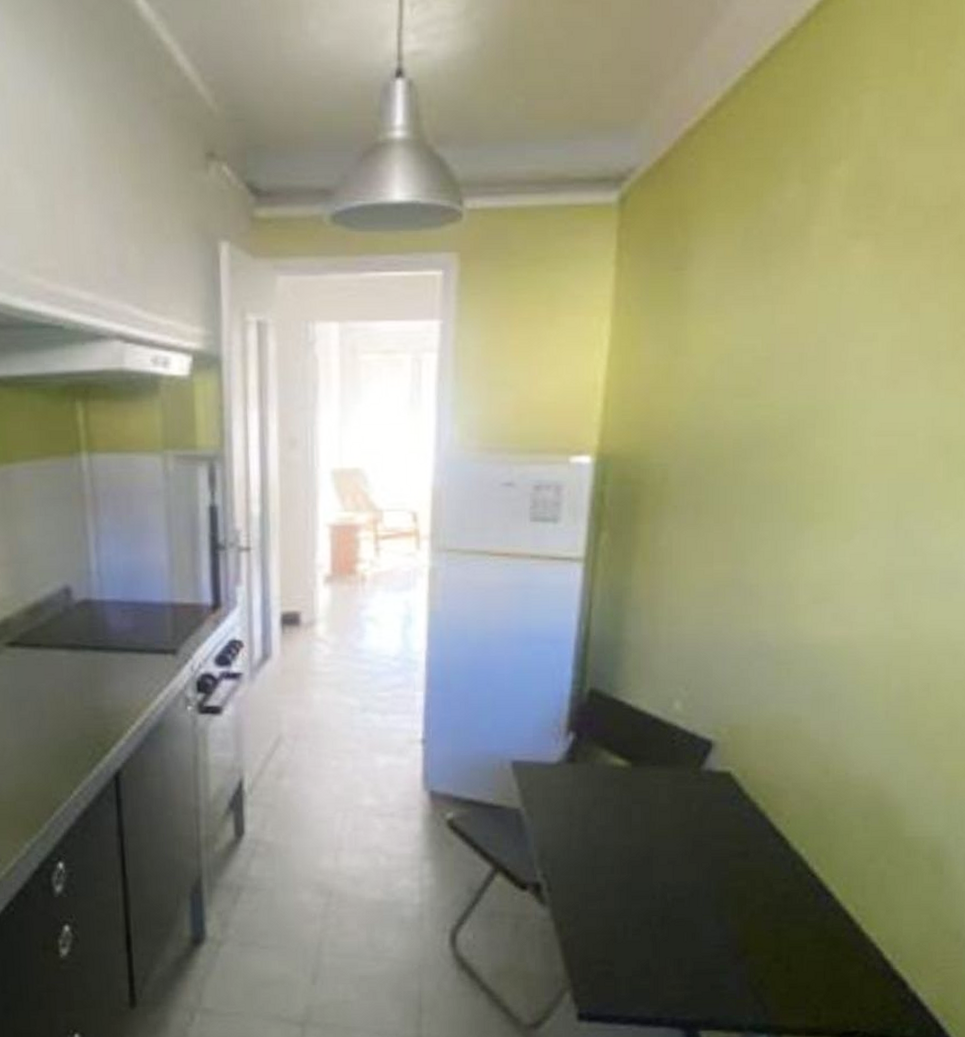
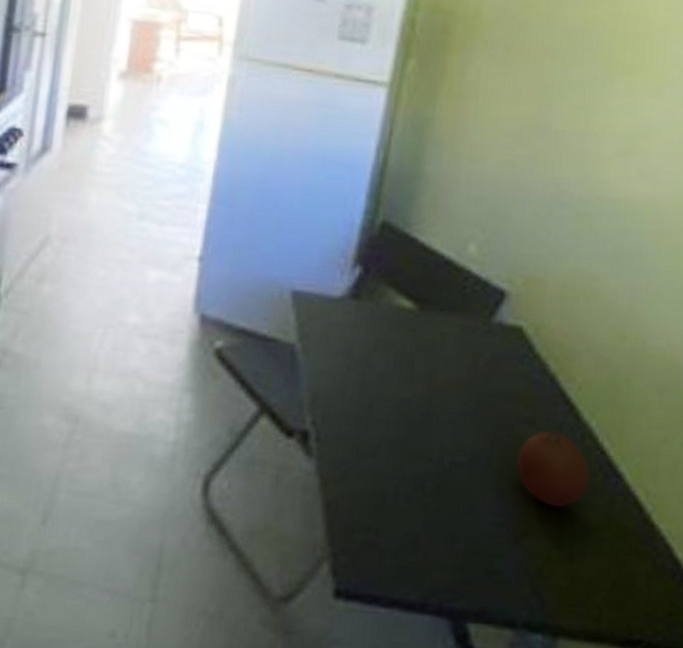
fruit: none [733,862,802,927] -> present [516,431,590,508]

